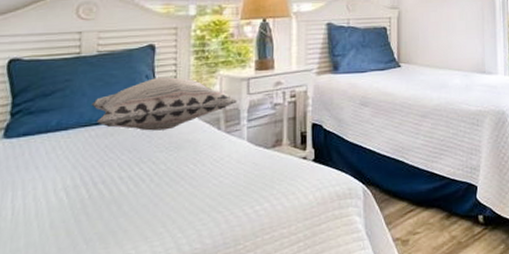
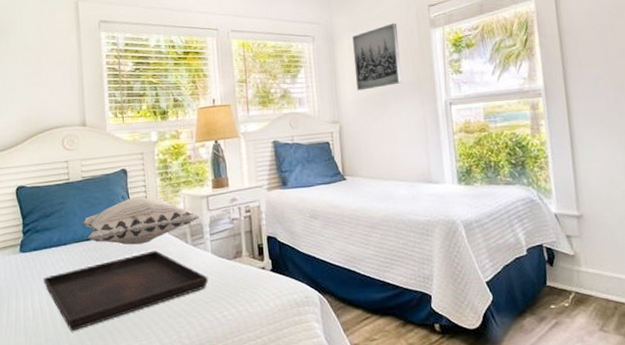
serving tray: none [31,137,241,233] -> present [43,250,209,331]

